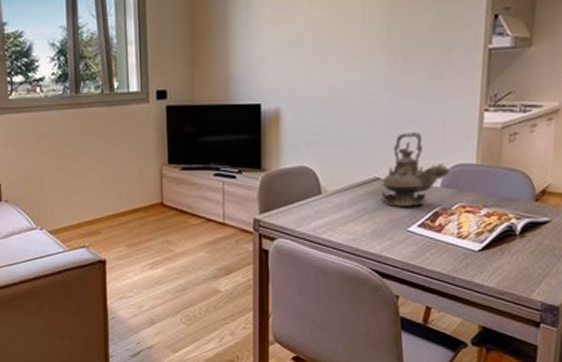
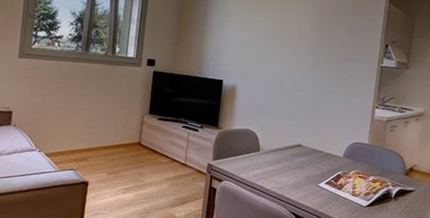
teapot: present [381,132,450,207] -> none [302,115,350,169]

